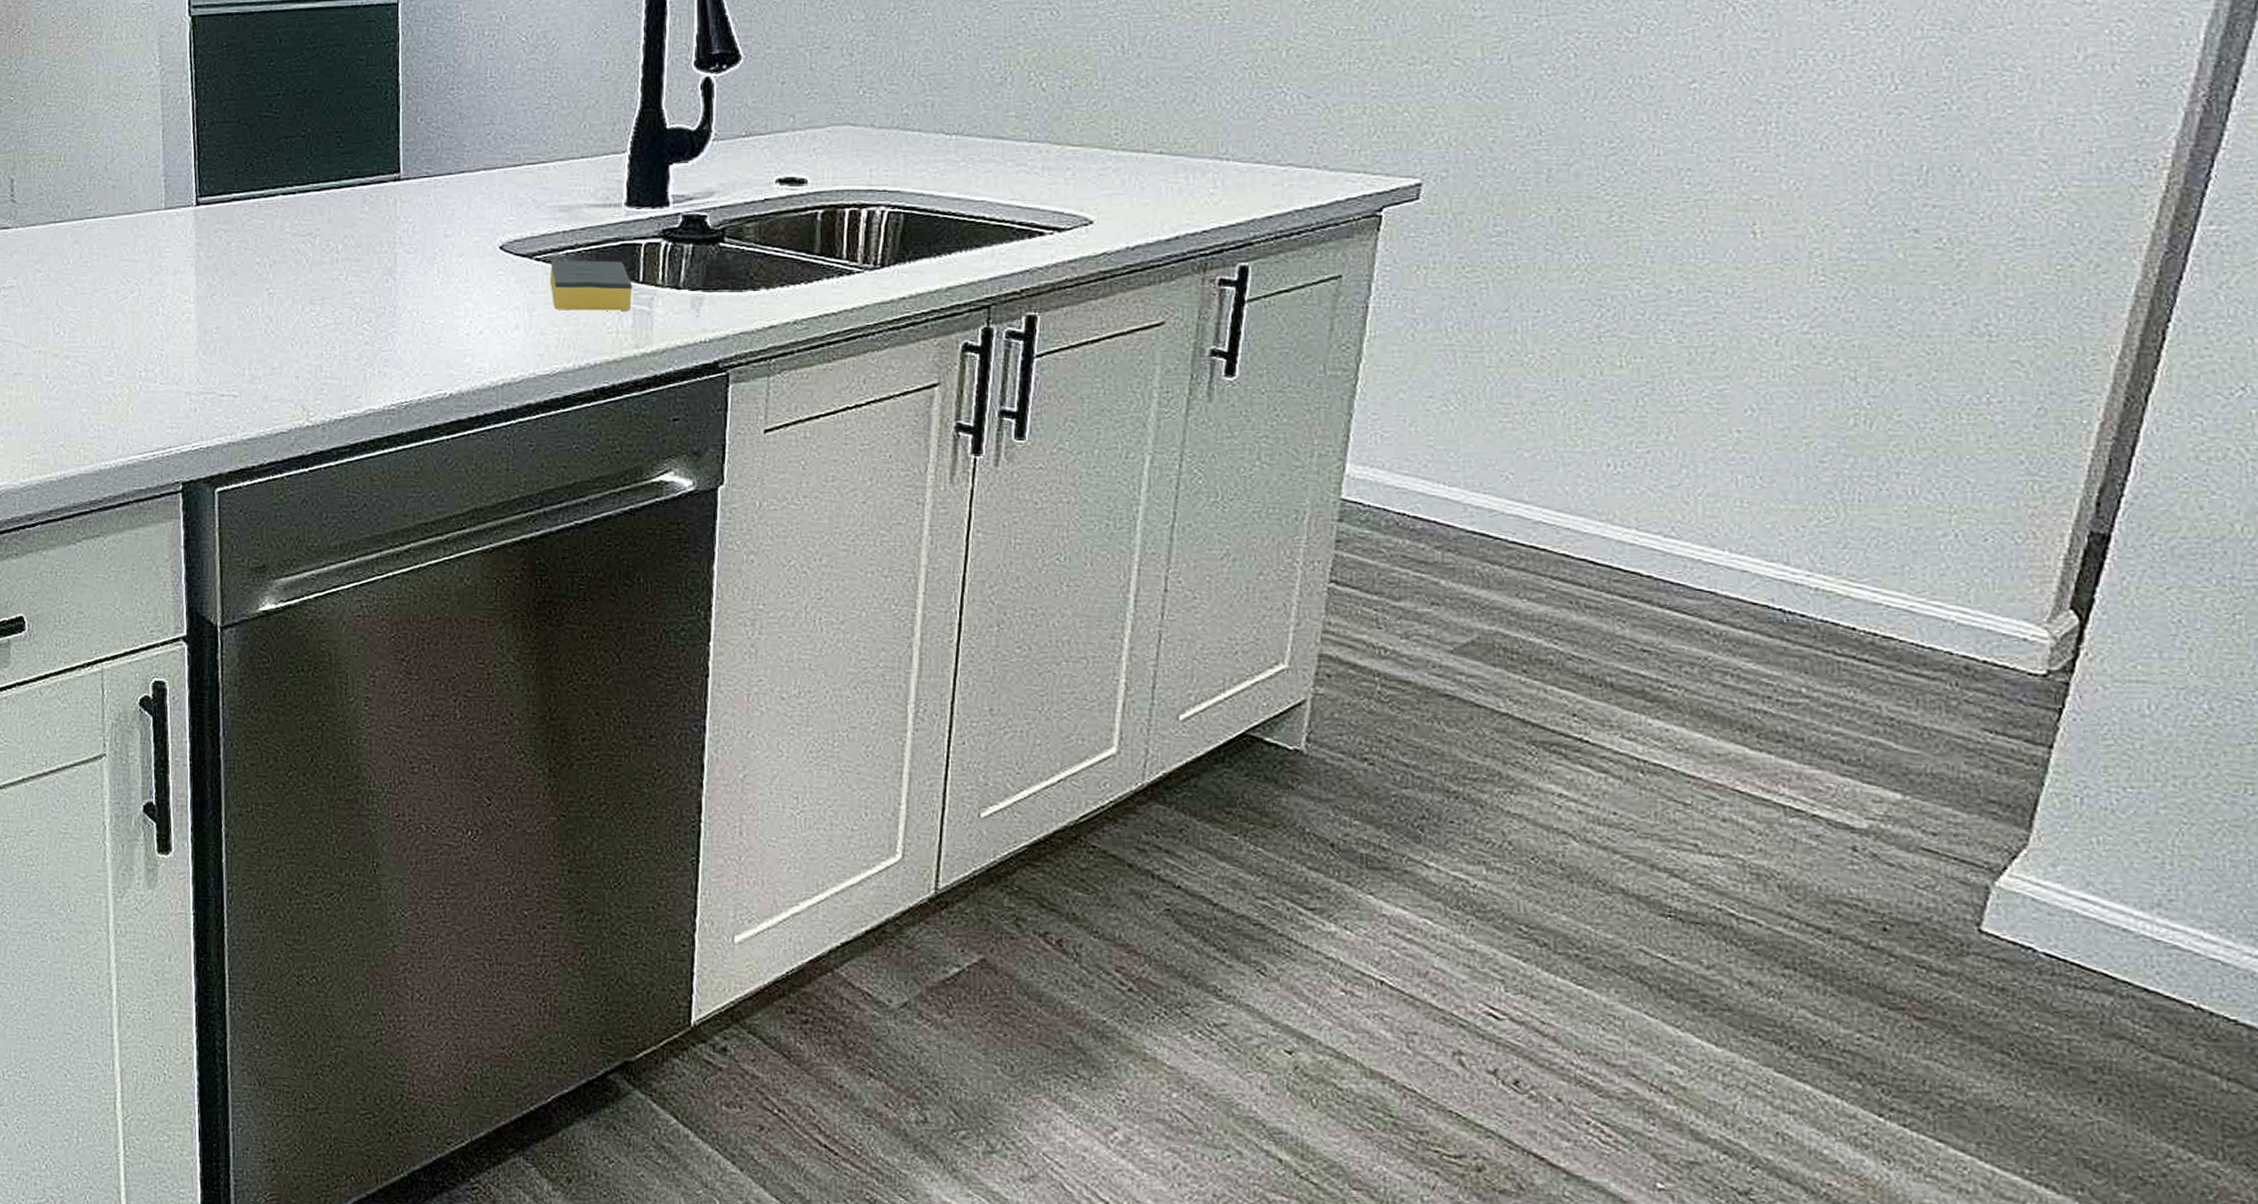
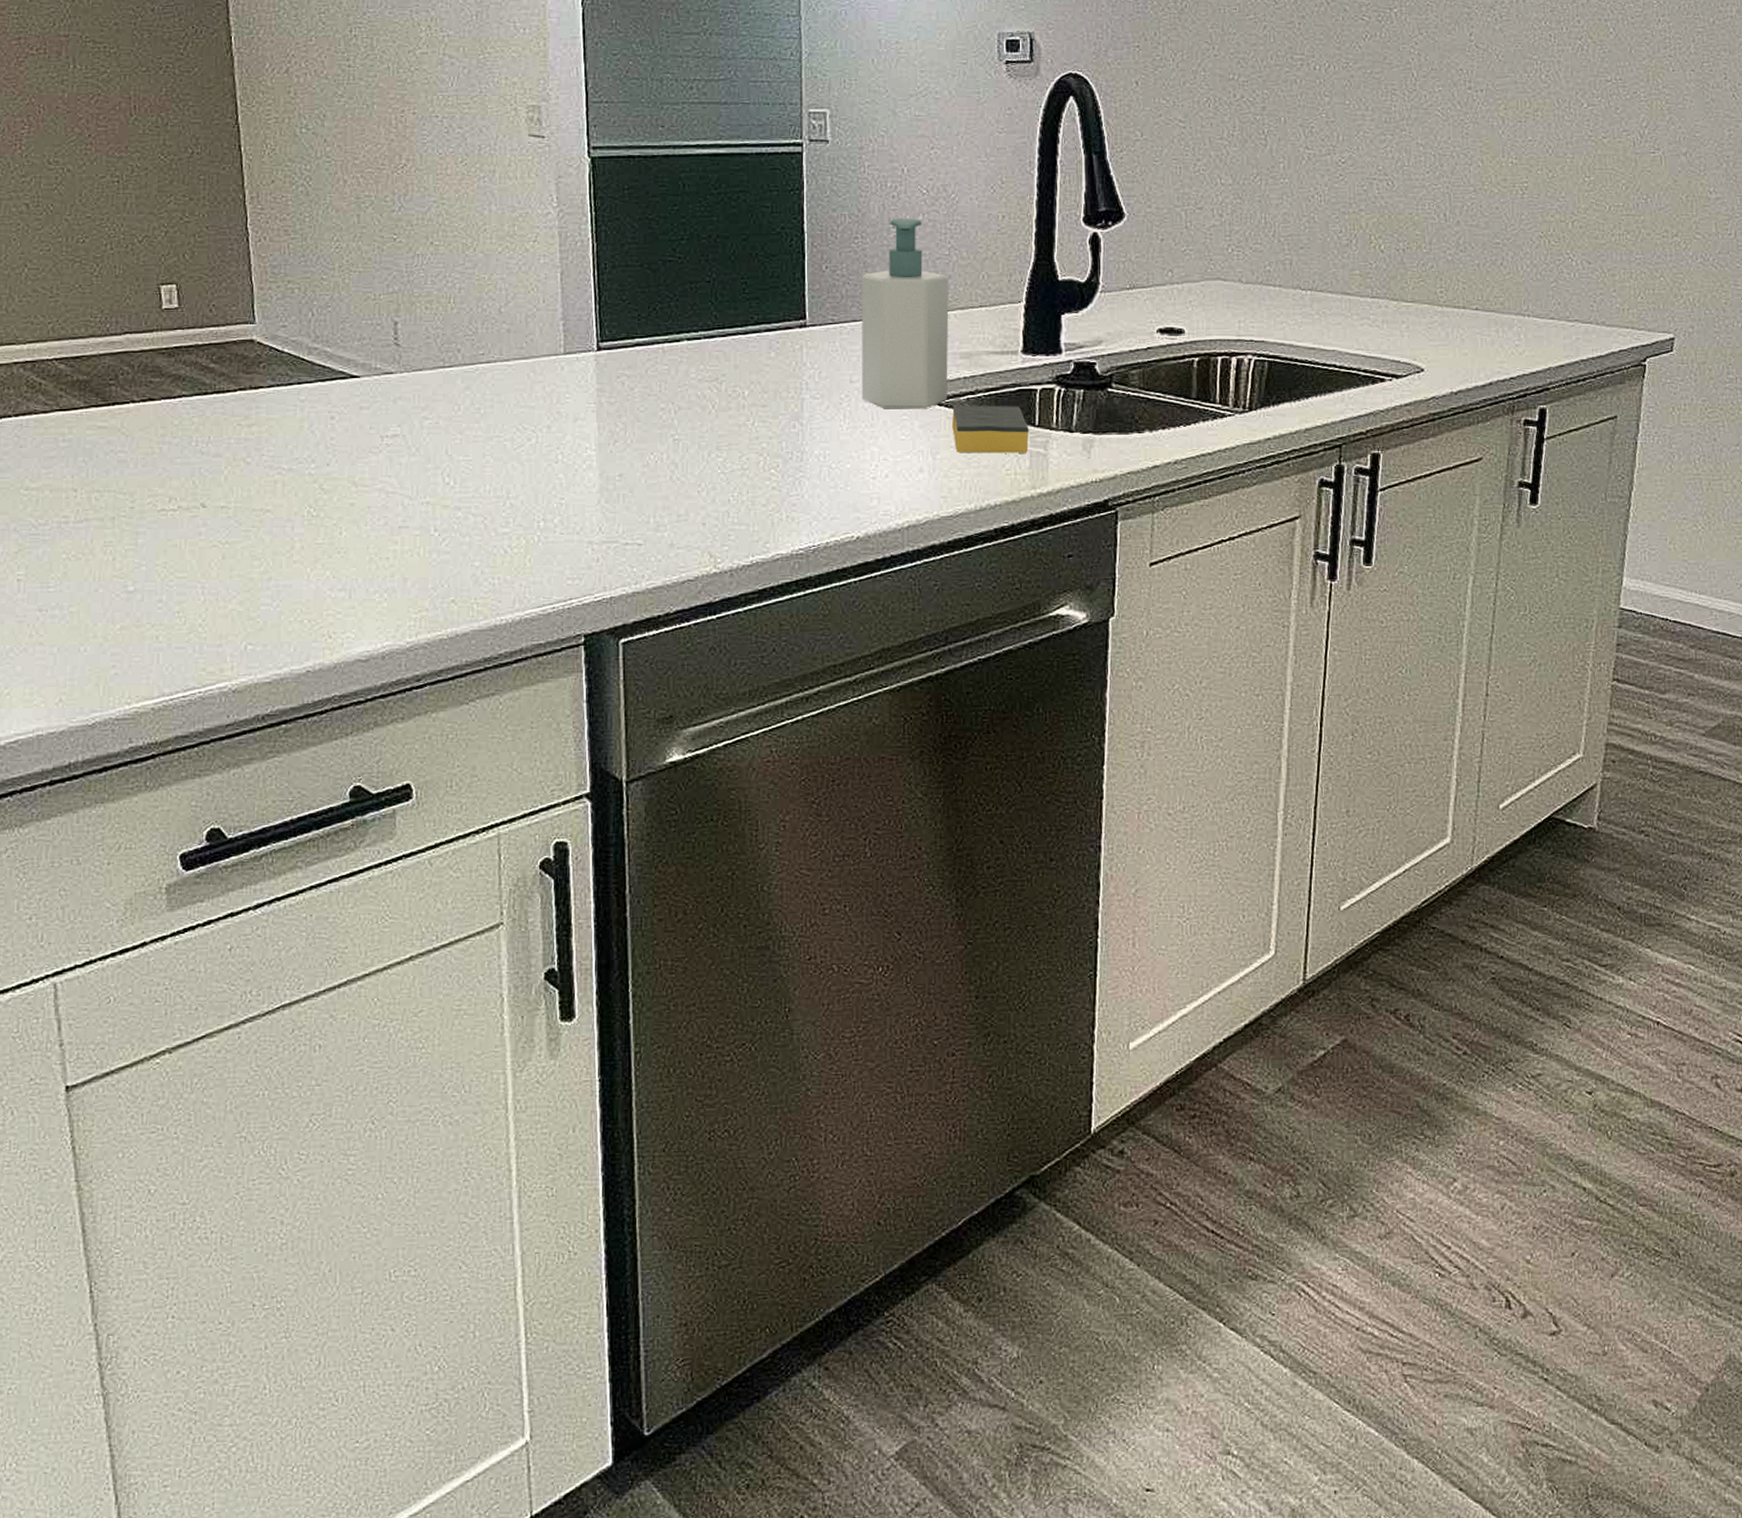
soap bottle: none [457,67,548,264] -> present [862,218,949,409]

